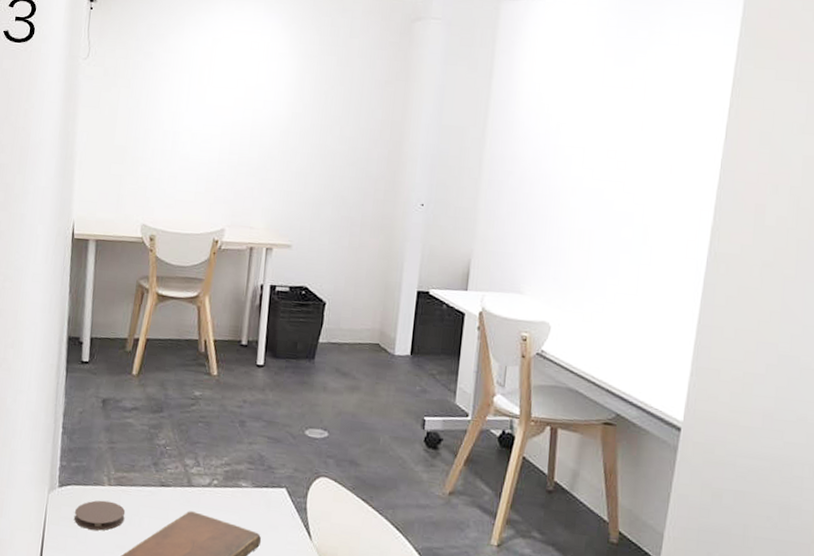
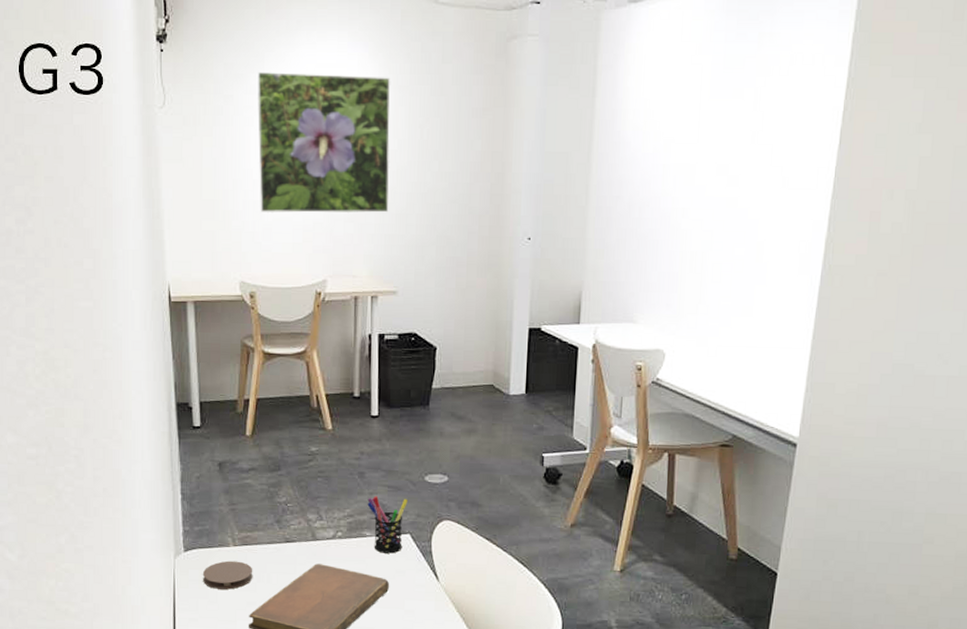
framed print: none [167,34,300,170] -> present [257,72,390,213]
pen holder: none [245,446,286,507] -> present [367,496,408,554]

